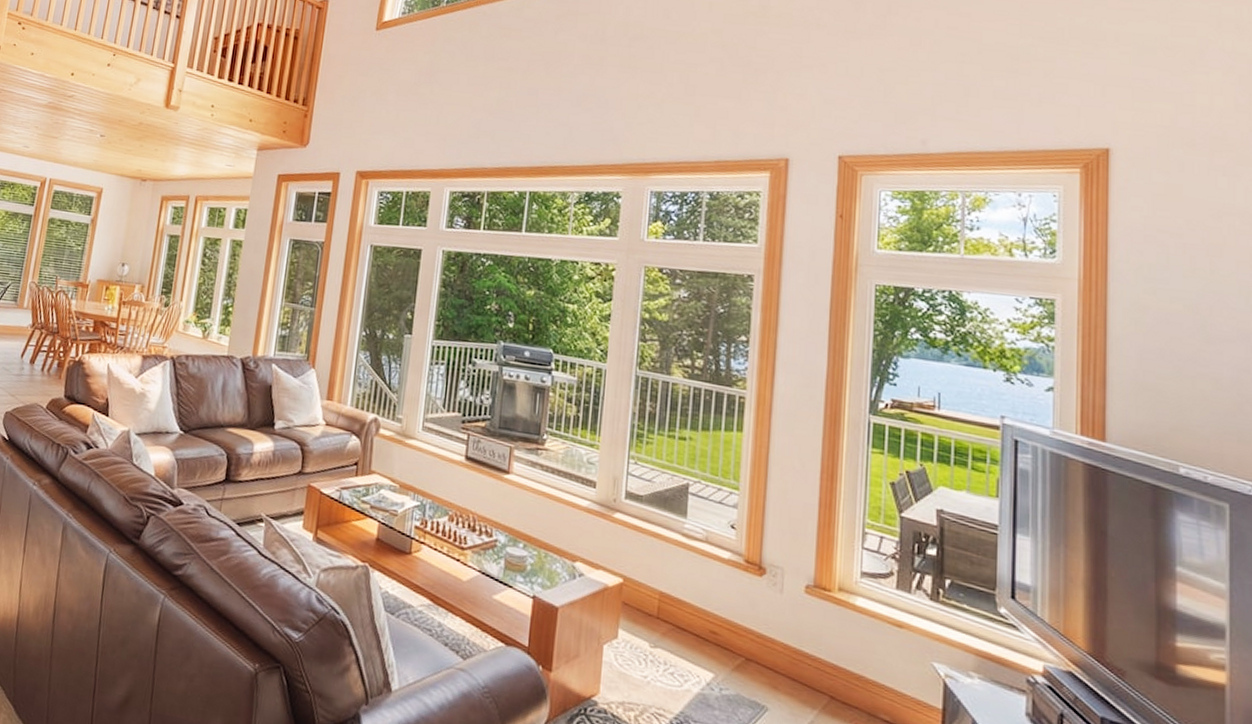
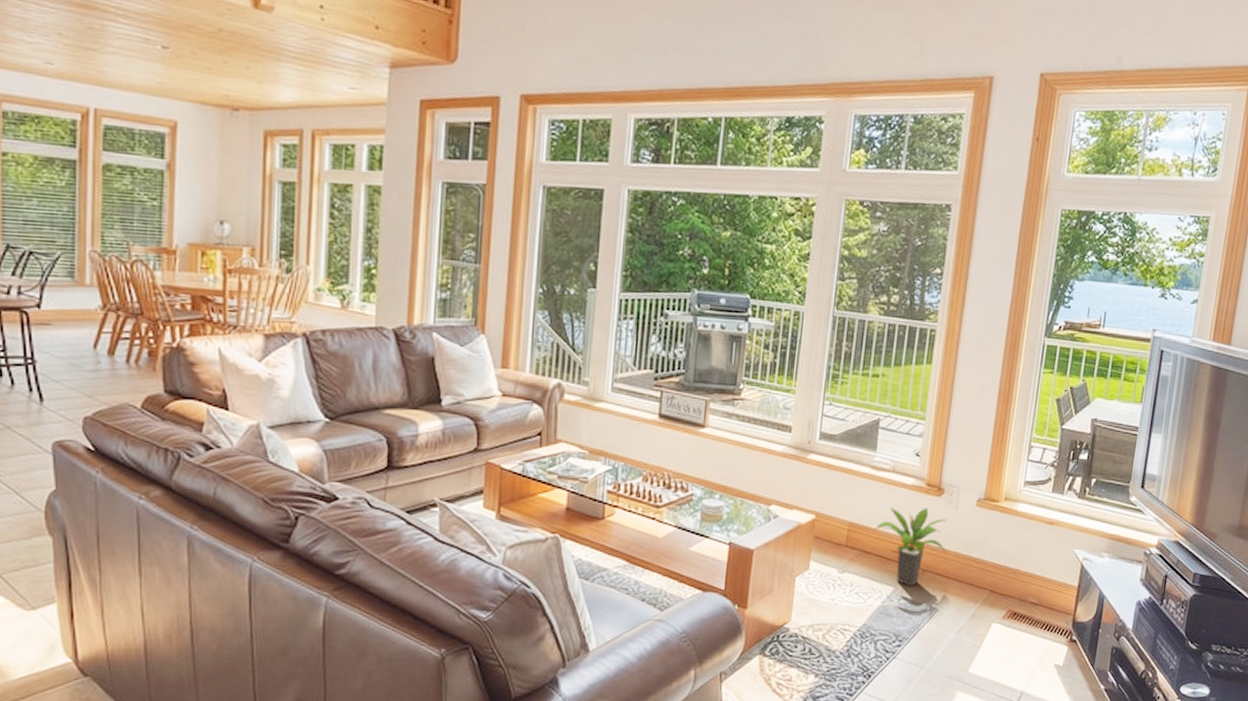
potted plant: none [689,581,773,676] -> present [875,507,947,586]

